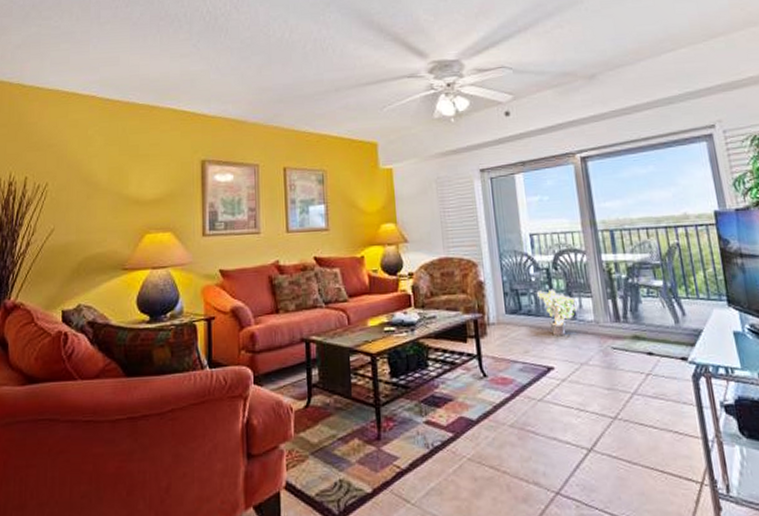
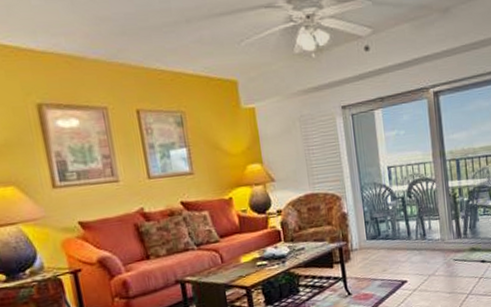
potted plant: present [536,288,578,336] -> none [393,214,428,255]

